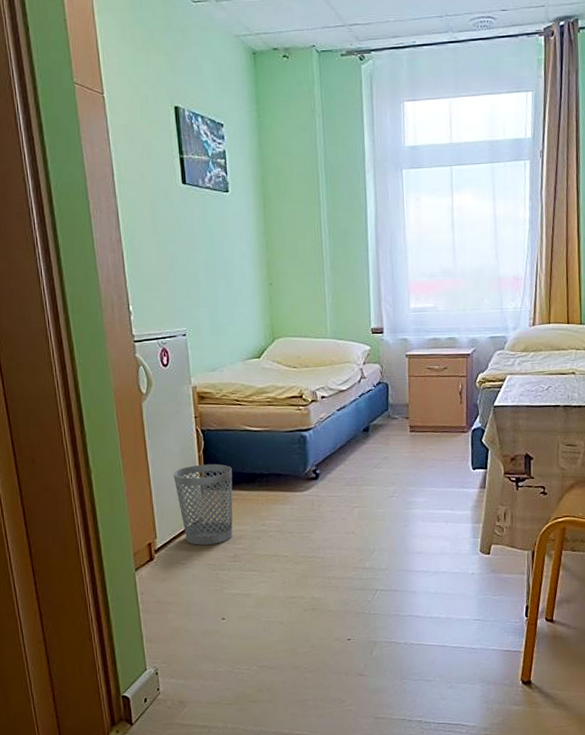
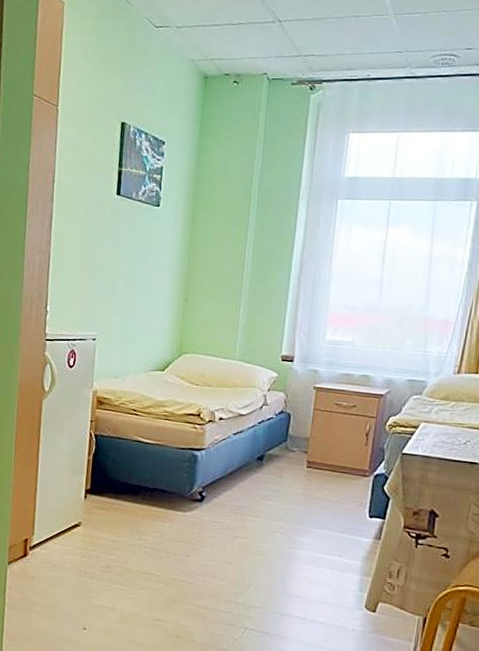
wastebasket: present [173,463,233,545] -> none [60,468,118,551]

